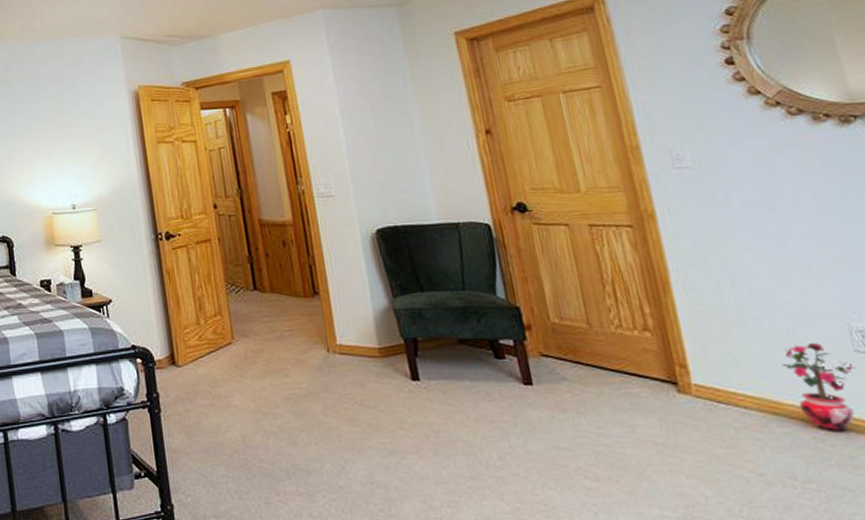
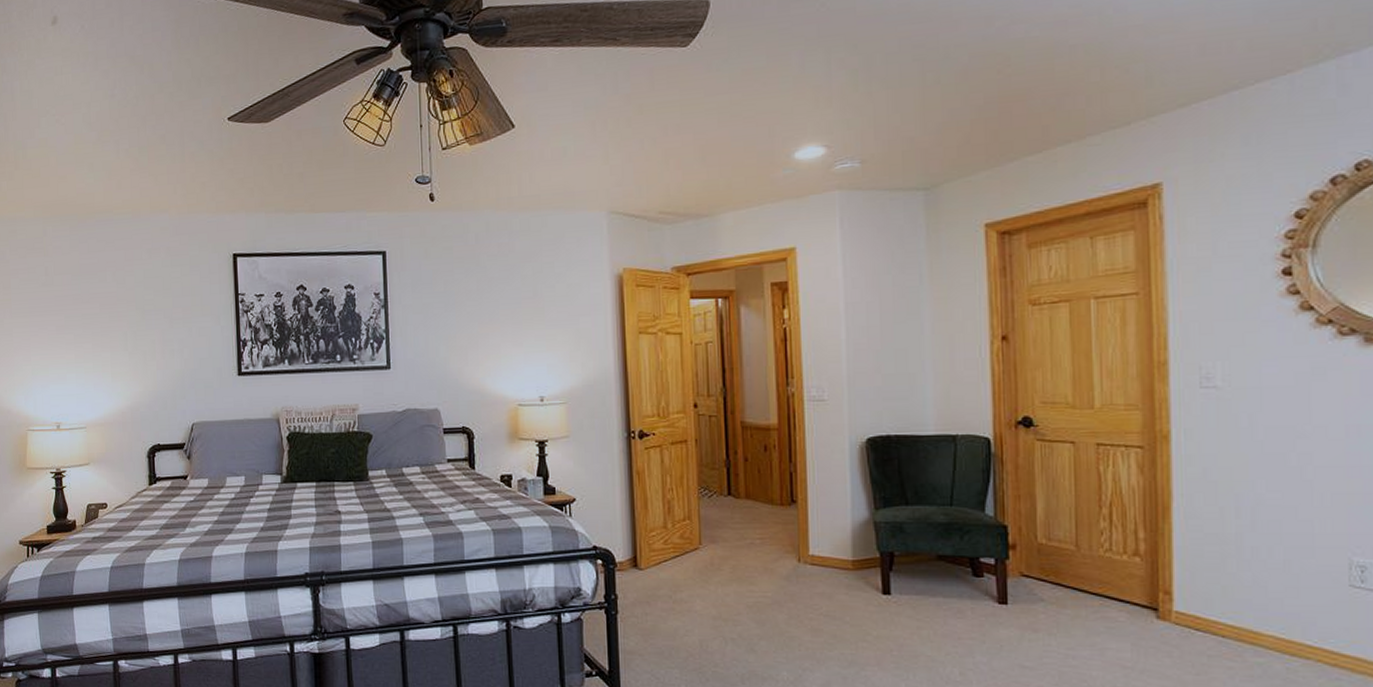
potted plant: present [781,343,856,433] -> none [1270,576,1347,665]

